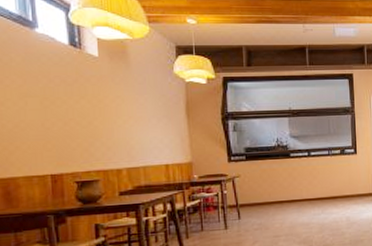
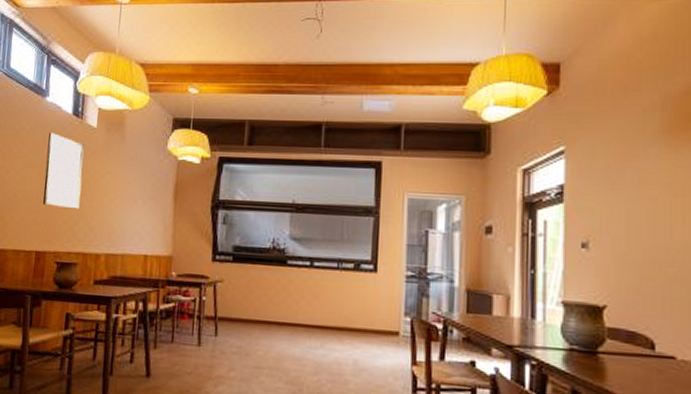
wall art: none [45,63,92,133] -> present [42,133,85,210]

